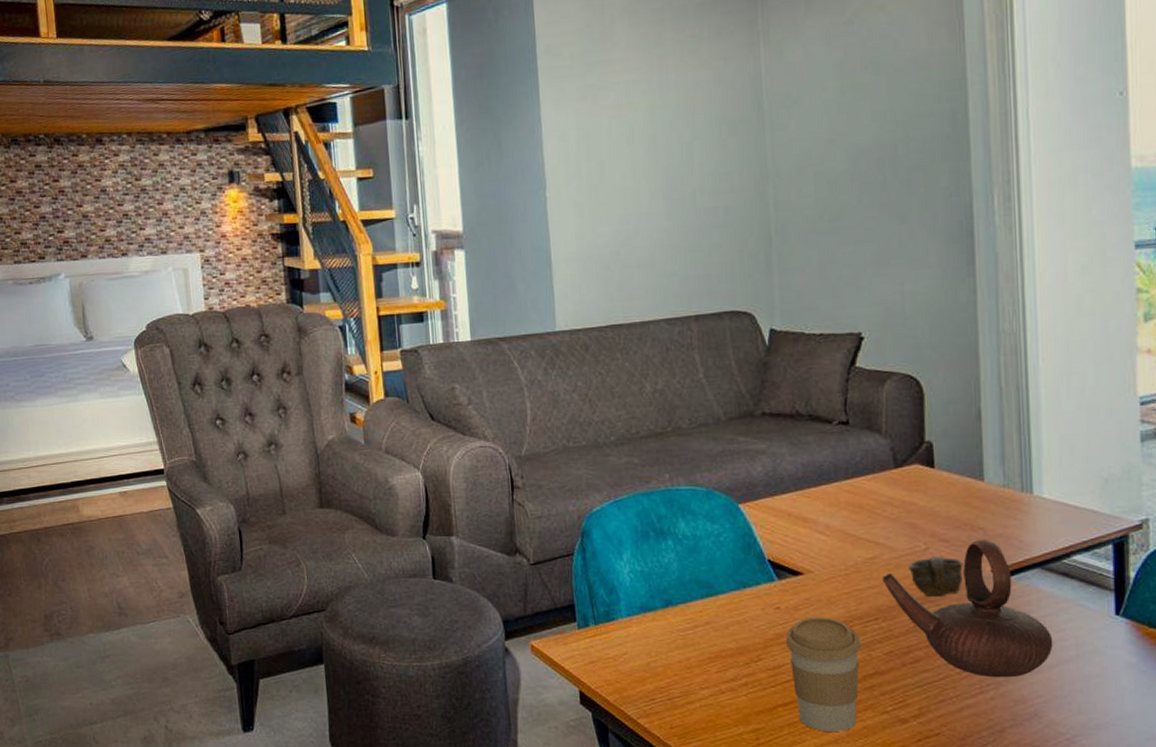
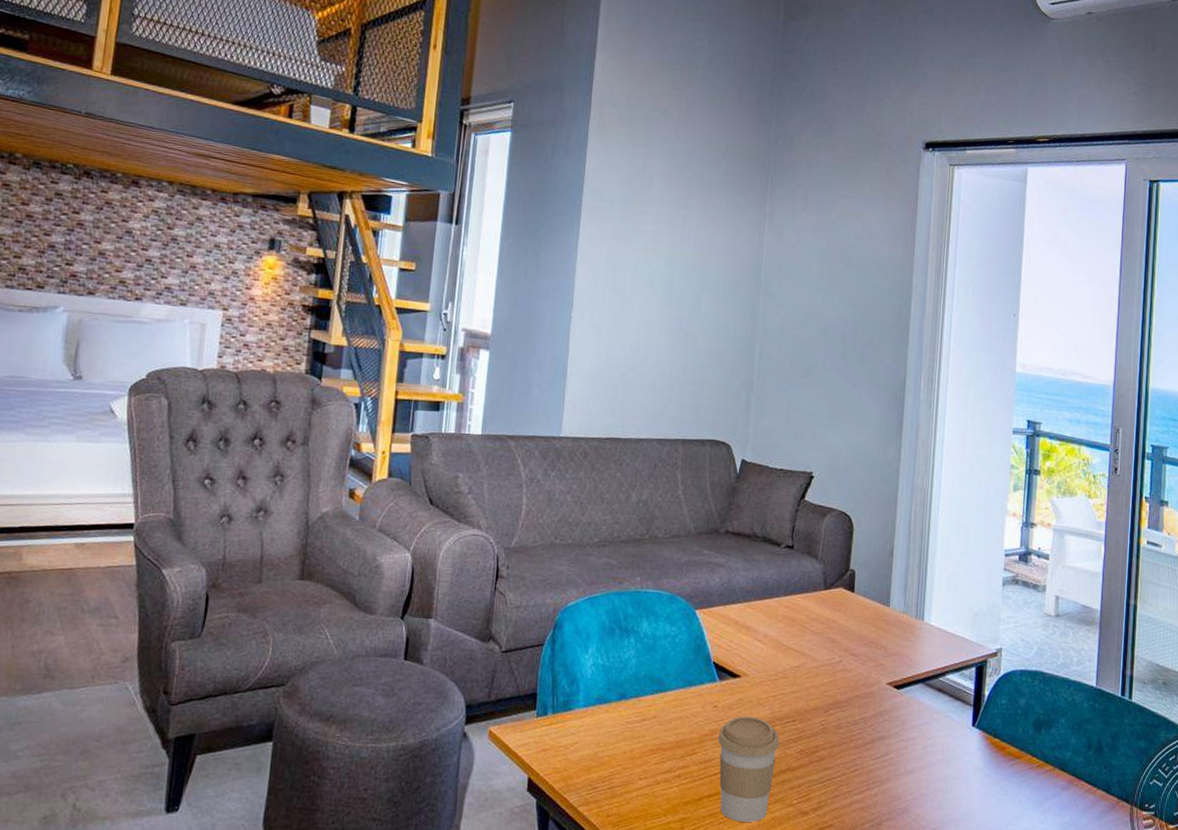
teapot: present [882,538,1053,678] -> none [803,655,926,777]
cup: present [909,556,963,598] -> none [825,668,867,704]

